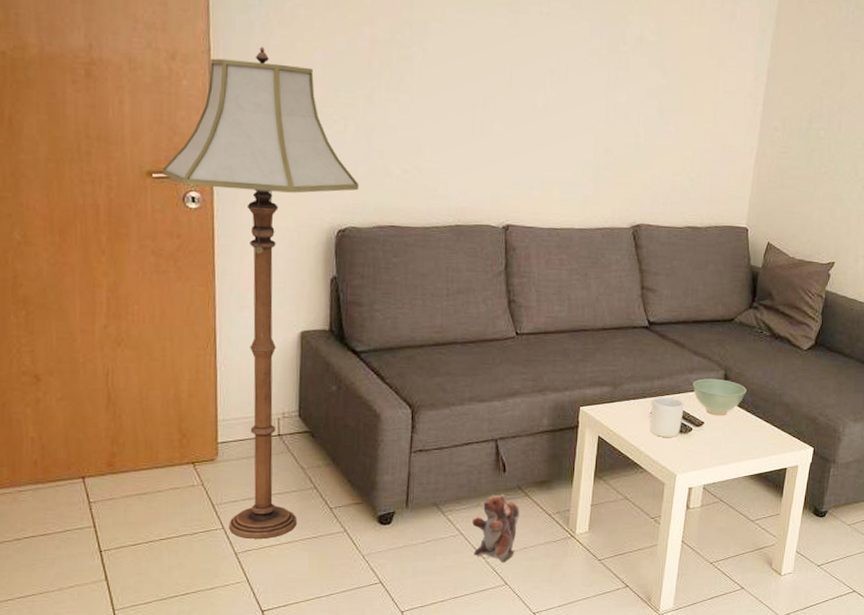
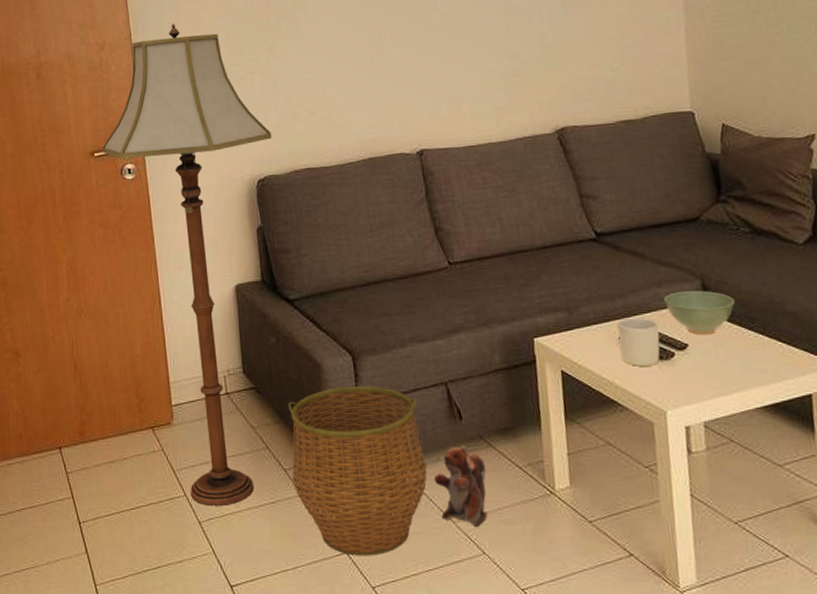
basket: none [337,436,468,585] -> present [287,386,428,556]

